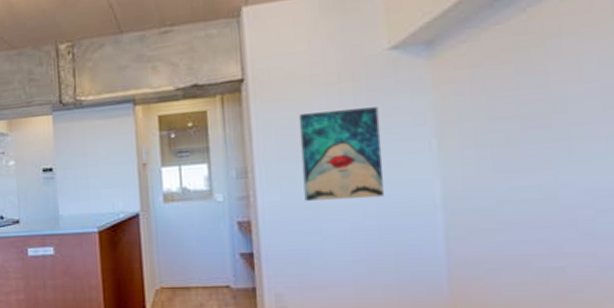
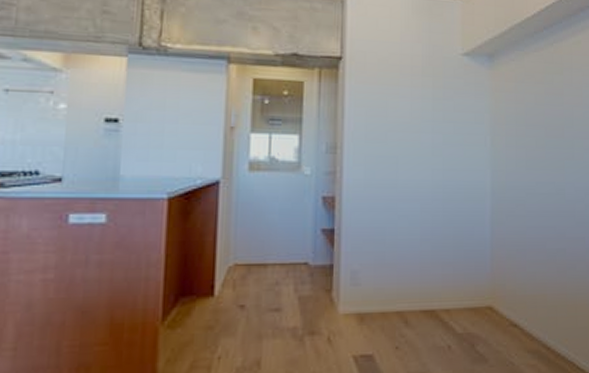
wall art: present [298,107,384,202] -> none [385,99,451,183]

